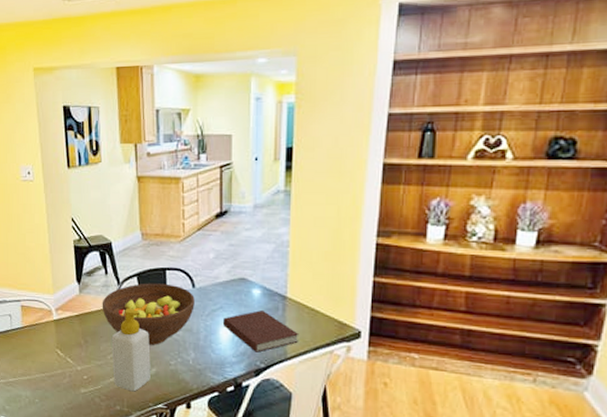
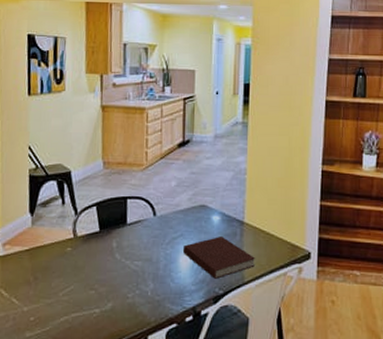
fruit bowl: present [102,283,195,346] -> none [56,212,155,279]
soap bottle: present [111,308,151,392] -> none [64,239,107,331]

